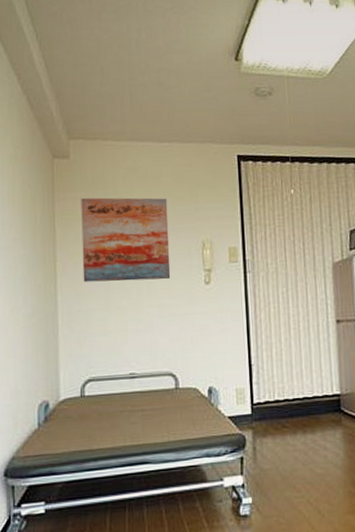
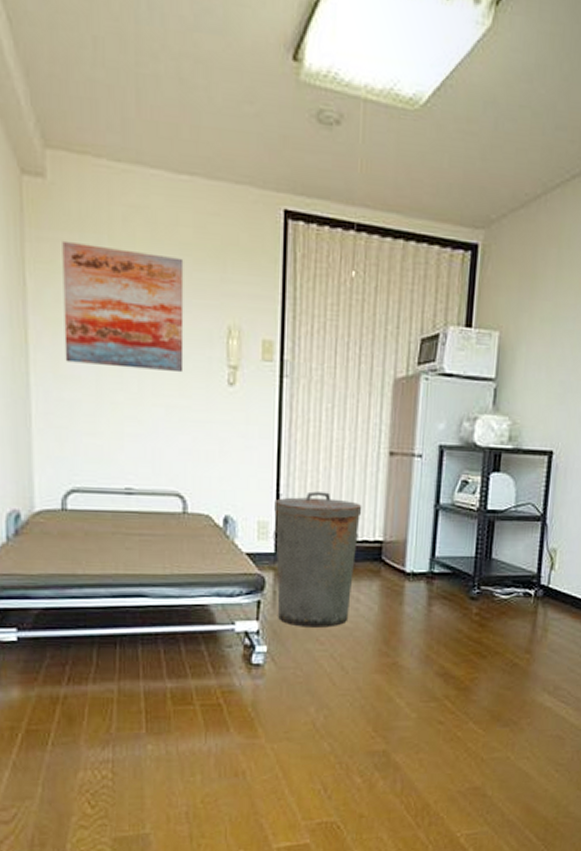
trash can: none [248,358,320,478] -> present [272,491,362,628]

